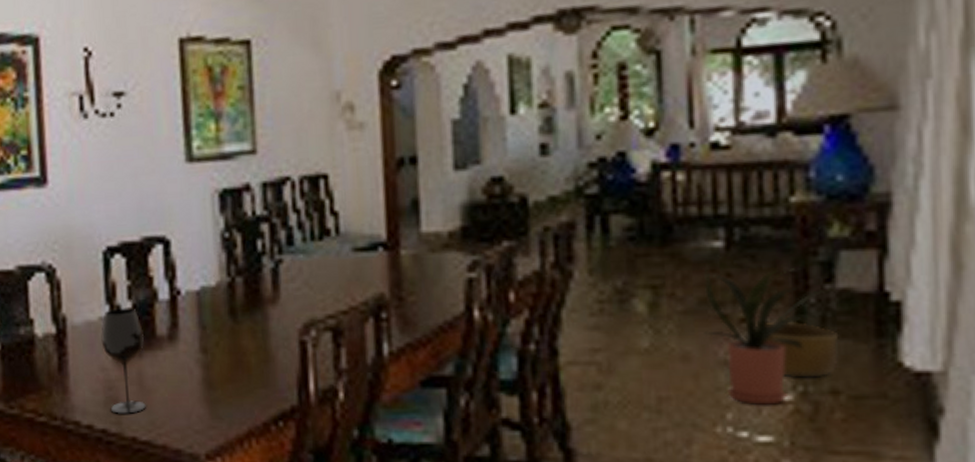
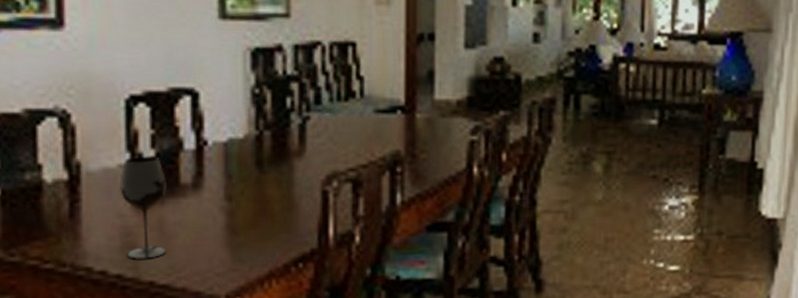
house plant: present [702,268,832,405] -> none [638,141,723,243]
basket: present [754,322,839,378] -> none [673,182,725,223]

